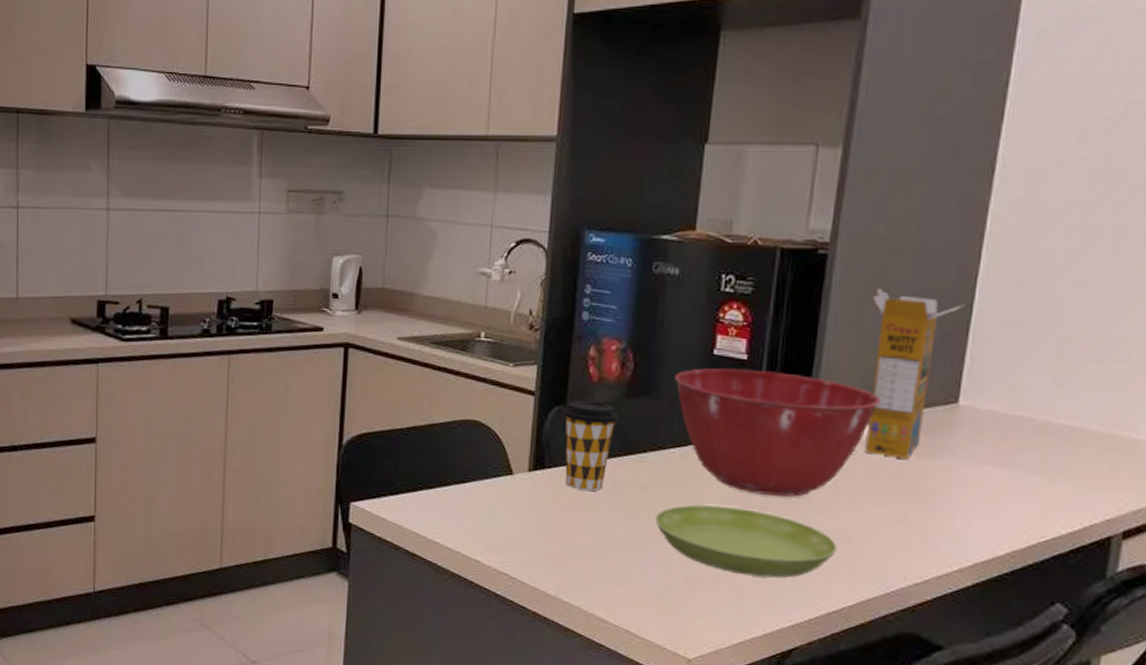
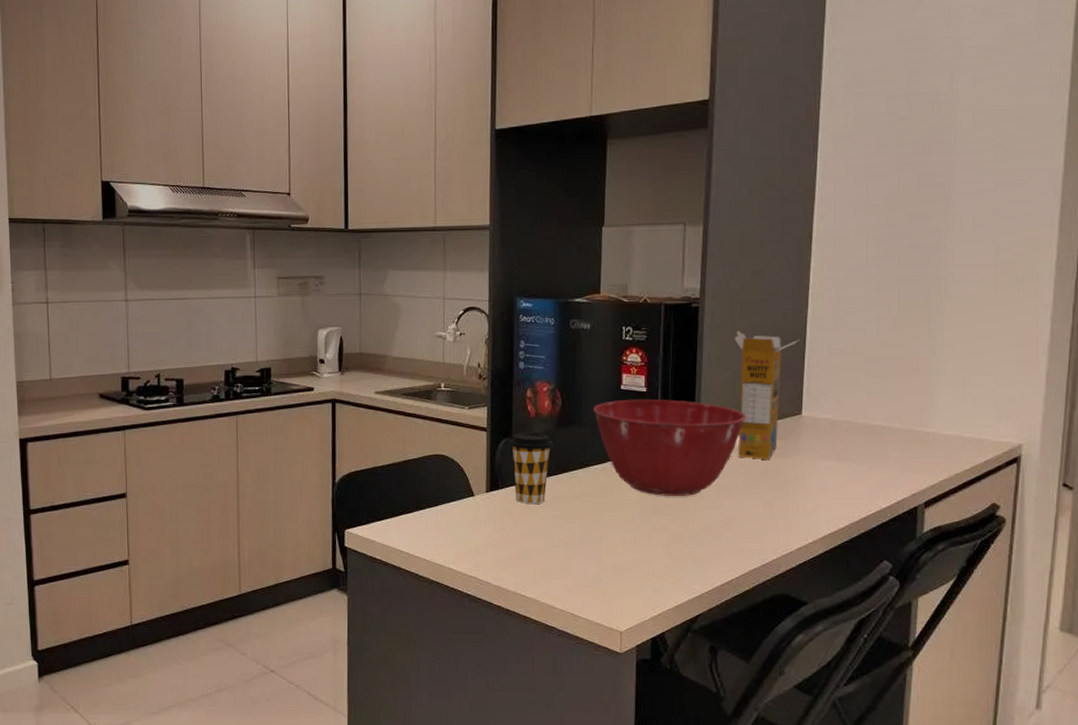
saucer: present [655,504,838,578] -> none [587,508,725,561]

